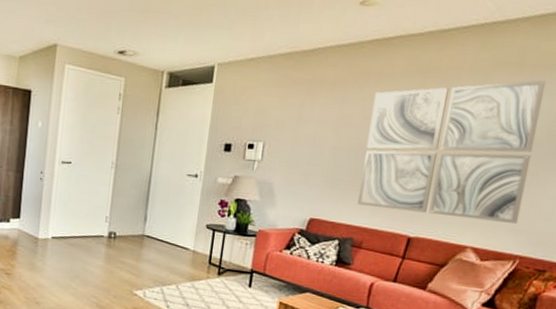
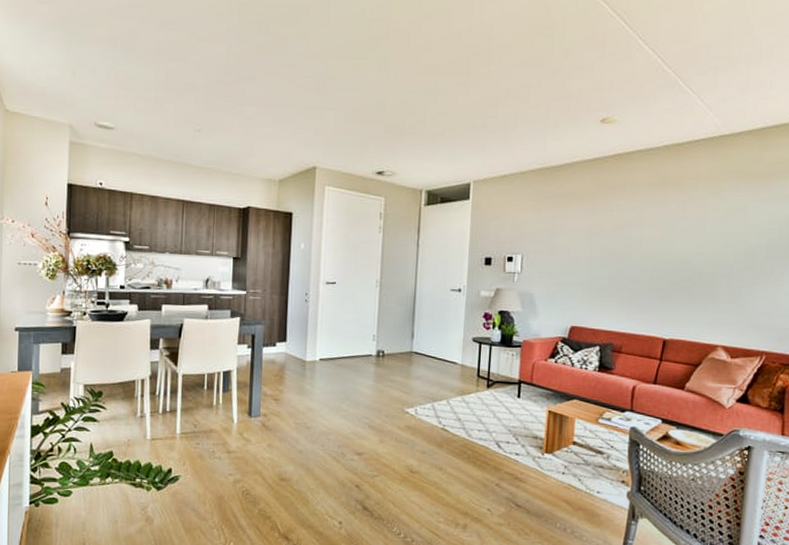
wall art: present [357,80,547,224] -> none [614,187,772,321]

